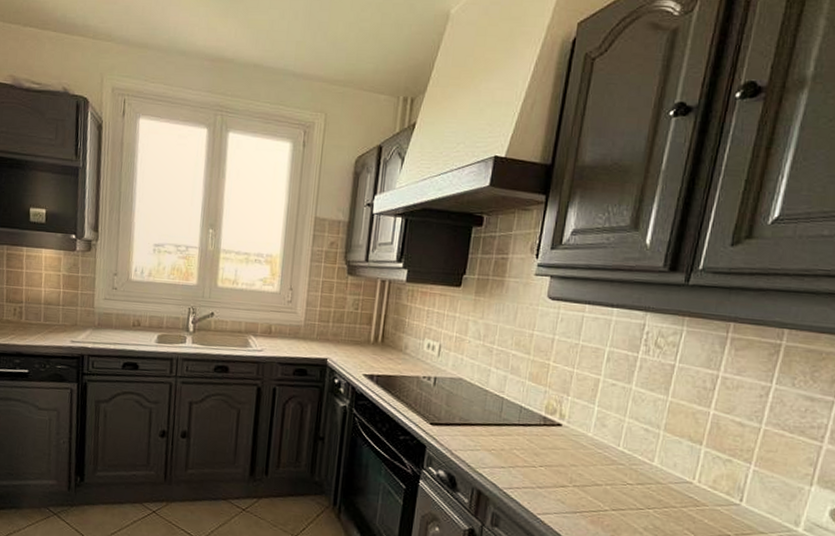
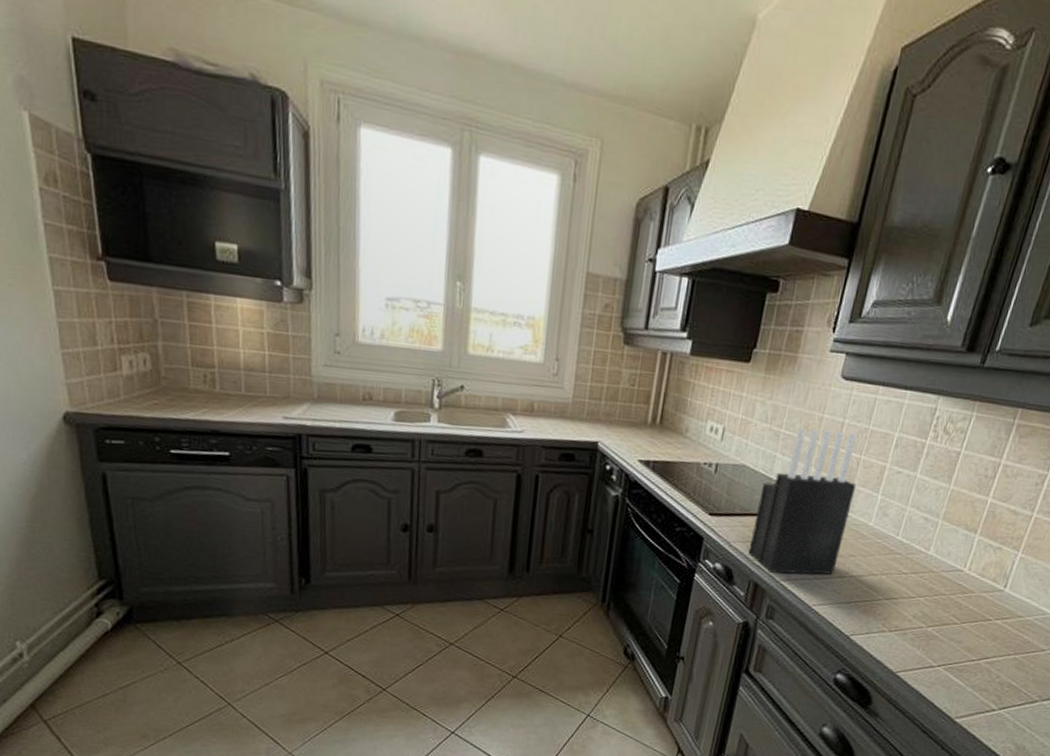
knife block: none [470,344,572,484] -> present [748,427,857,575]

